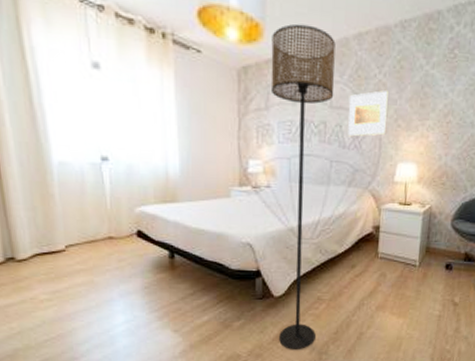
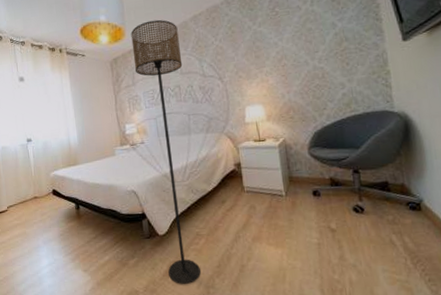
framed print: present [348,90,388,137] -> none [194,52,231,93]

